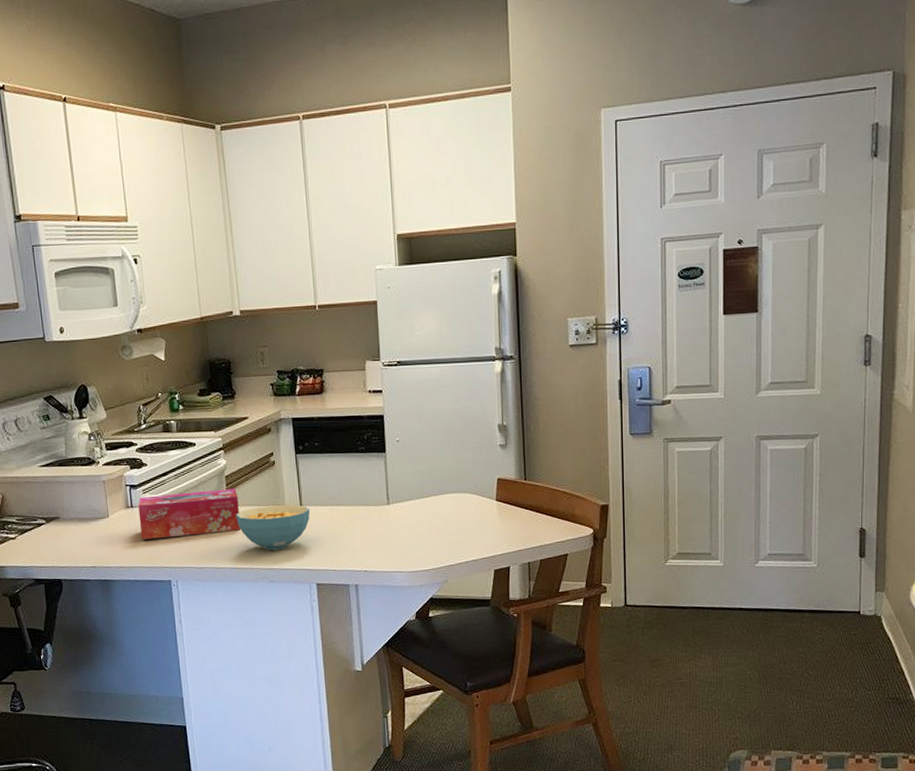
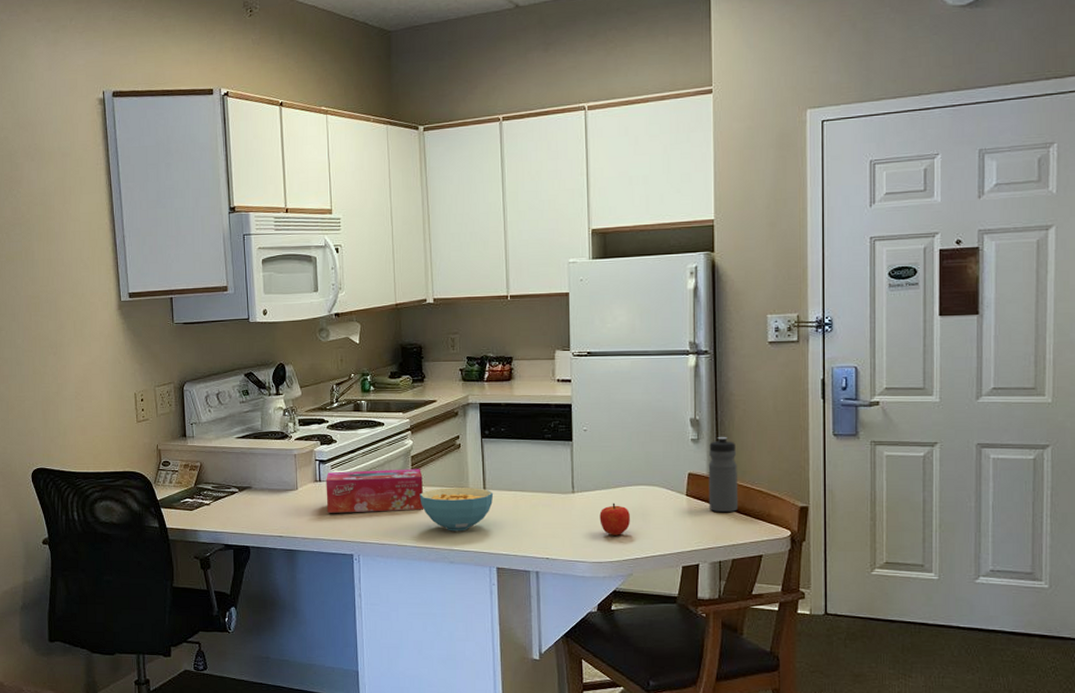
fruit: none [414,512,444,544] -> present [599,503,630,535]
water bottle: none [516,440,545,516] -> present [708,436,739,513]

